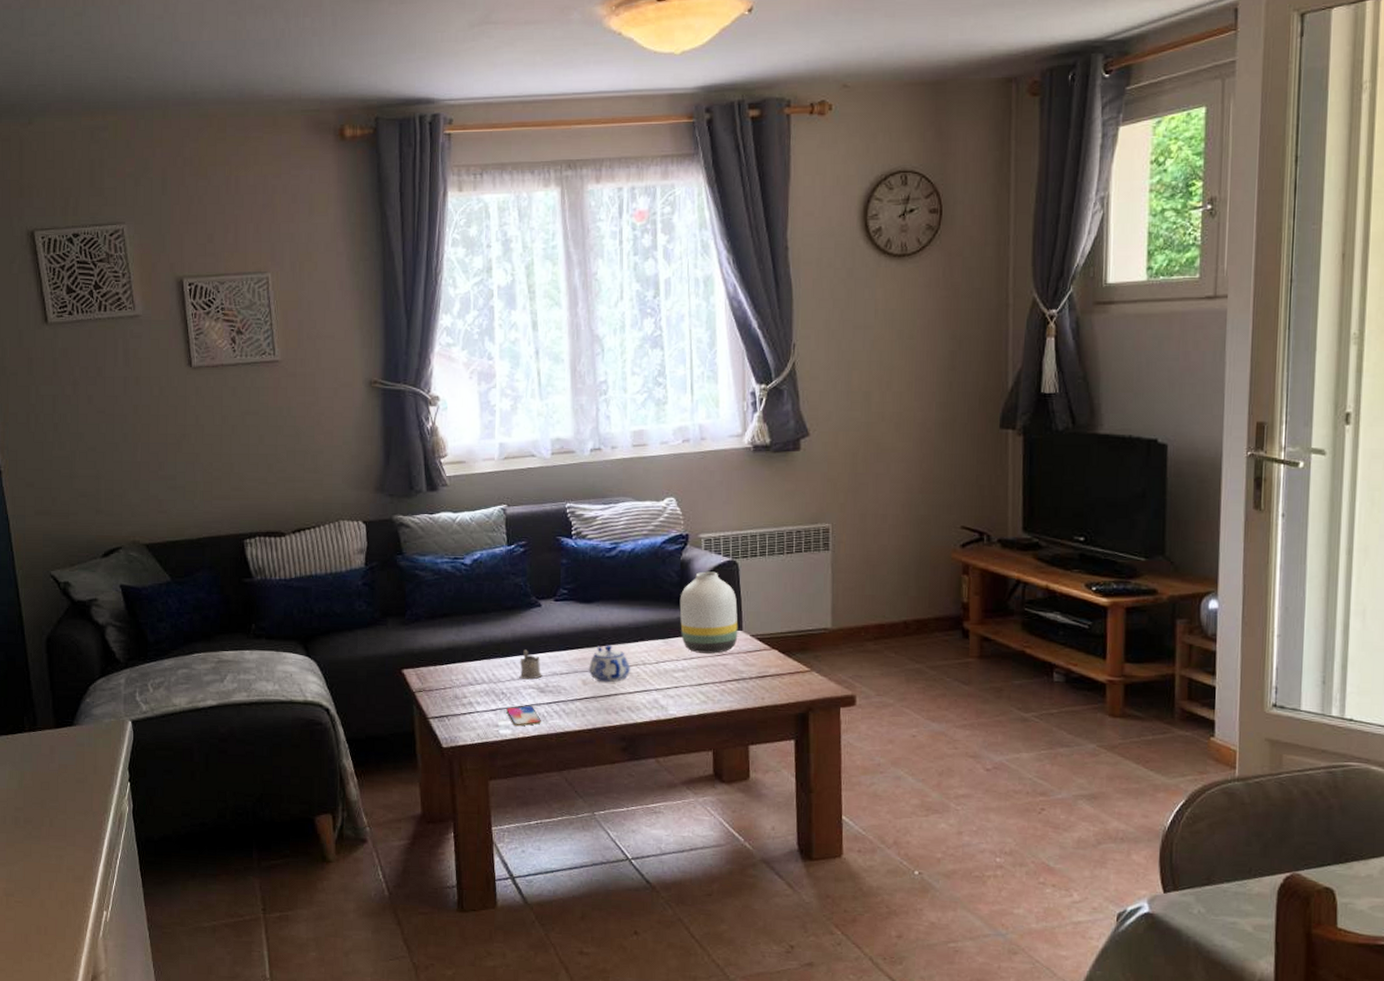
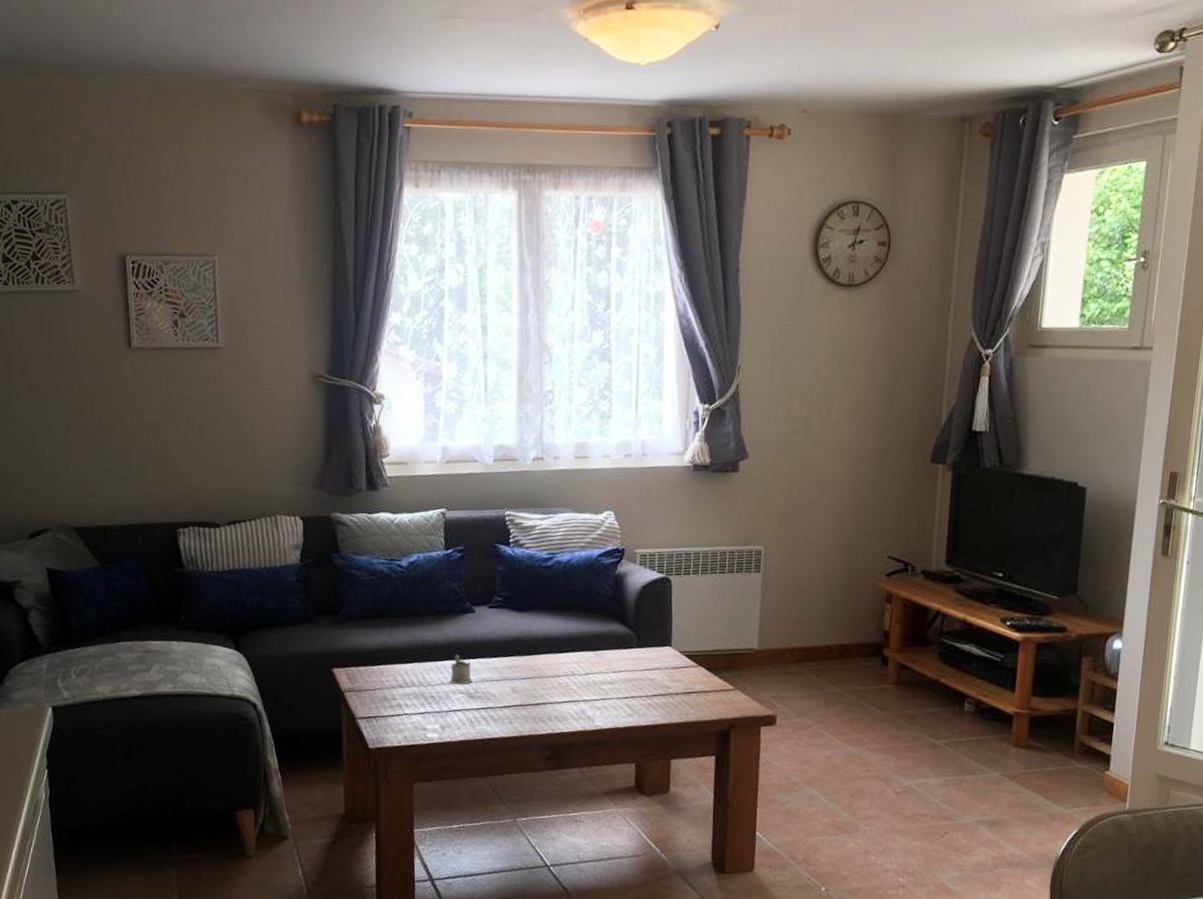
smartphone: present [506,705,541,727] -> none [434,710,469,731]
teapot: present [589,645,631,683] -> none [519,654,561,692]
vase: present [679,571,738,654] -> none [611,586,668,668]

